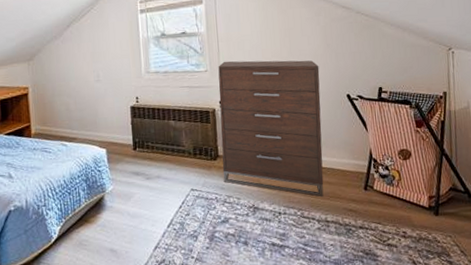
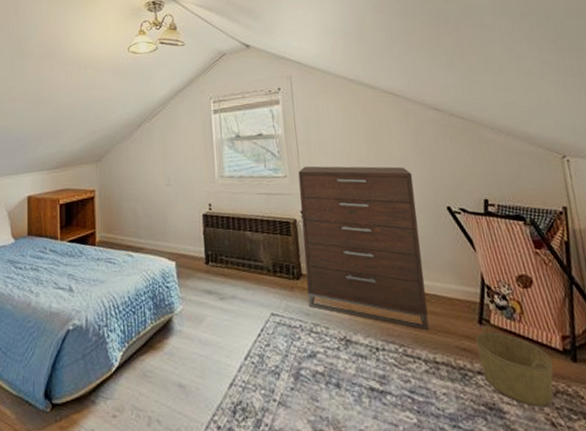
basket: none [360,191,420,251] -> present [475,326,553,407]

